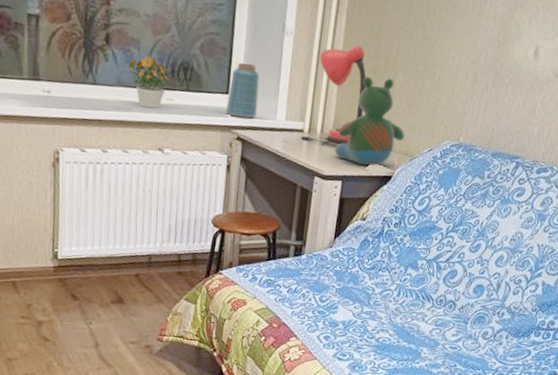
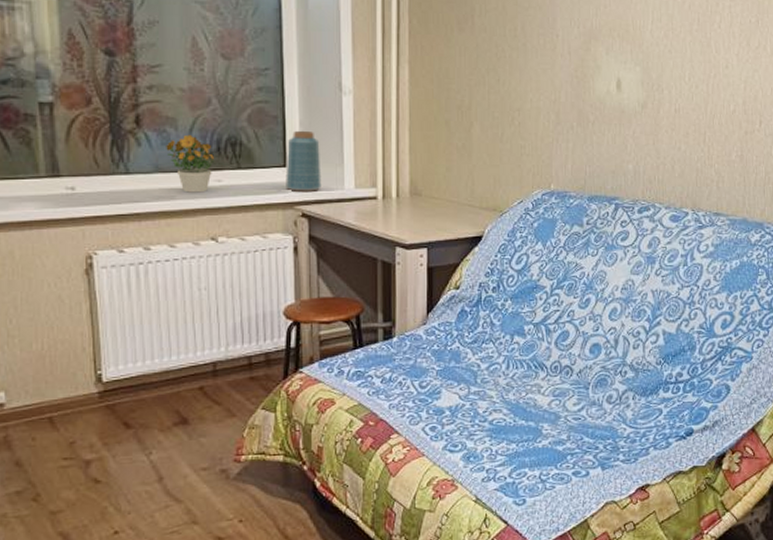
desk lamp: present [300,45,367,148] -> none [374,98,442,212]
stuffed animal: present [334,76,405,166] -> none [415,129,491,227]

